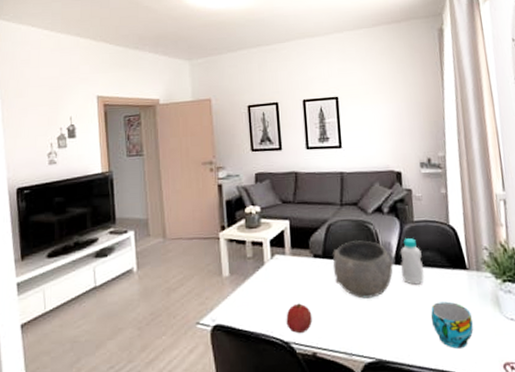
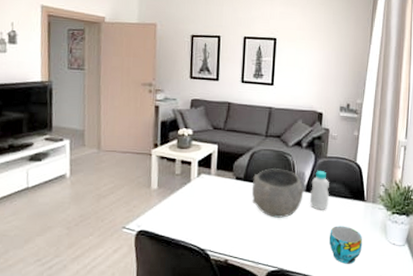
fruit: present [286,303,312,334] -> none [204,217,228,243]

